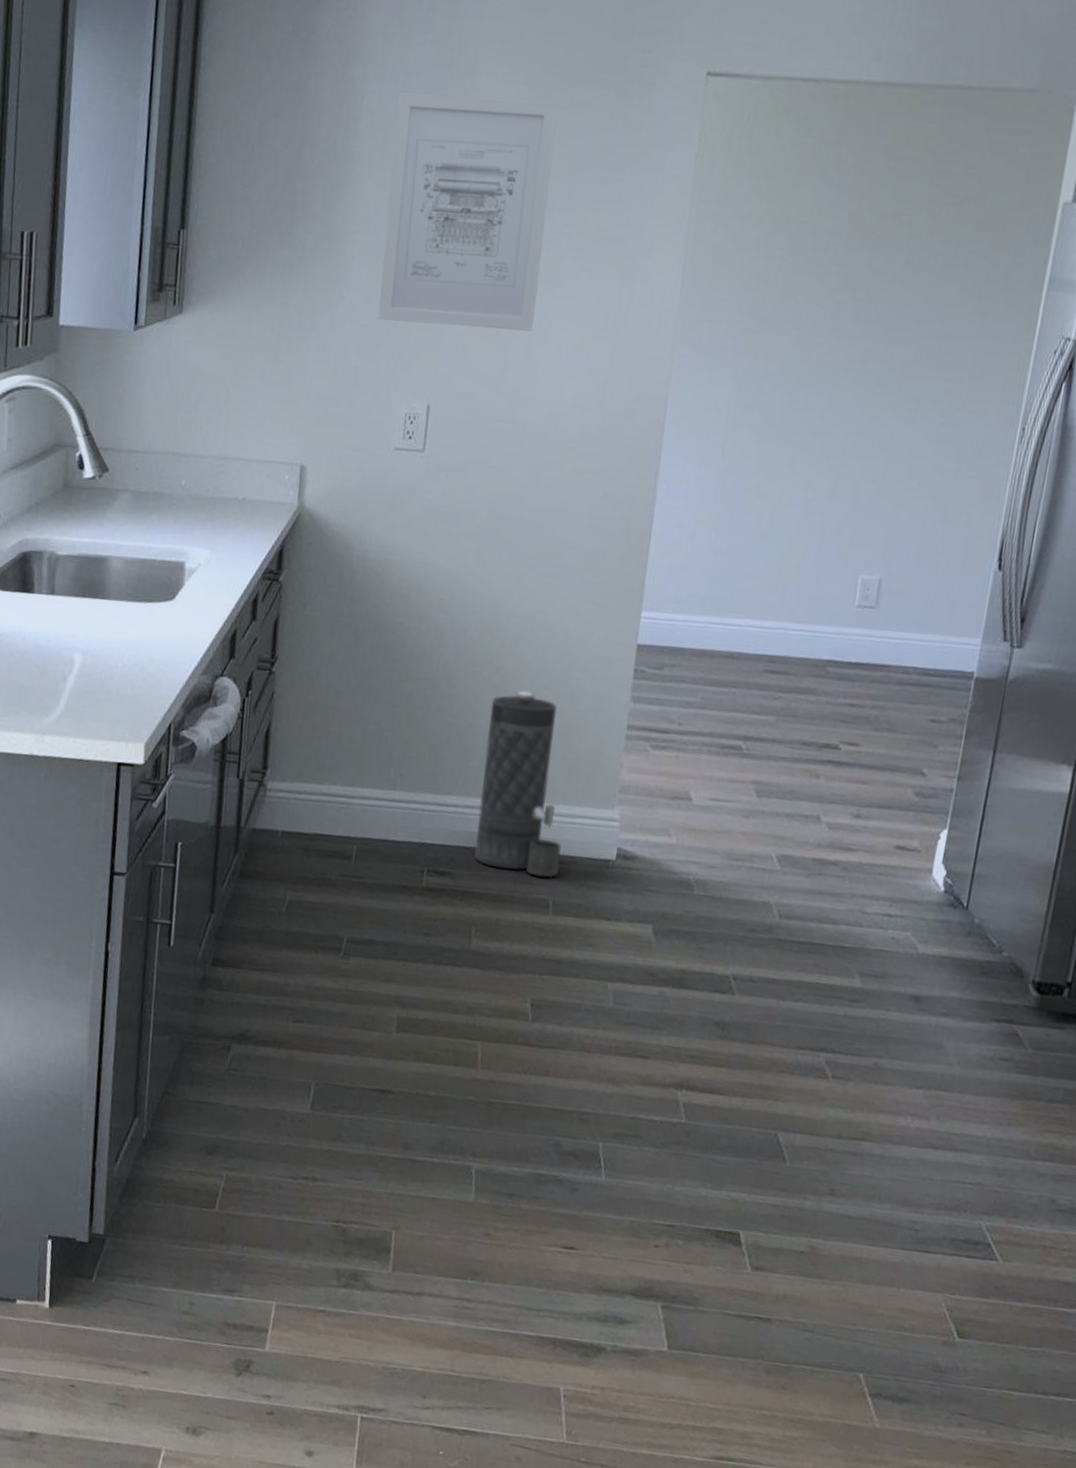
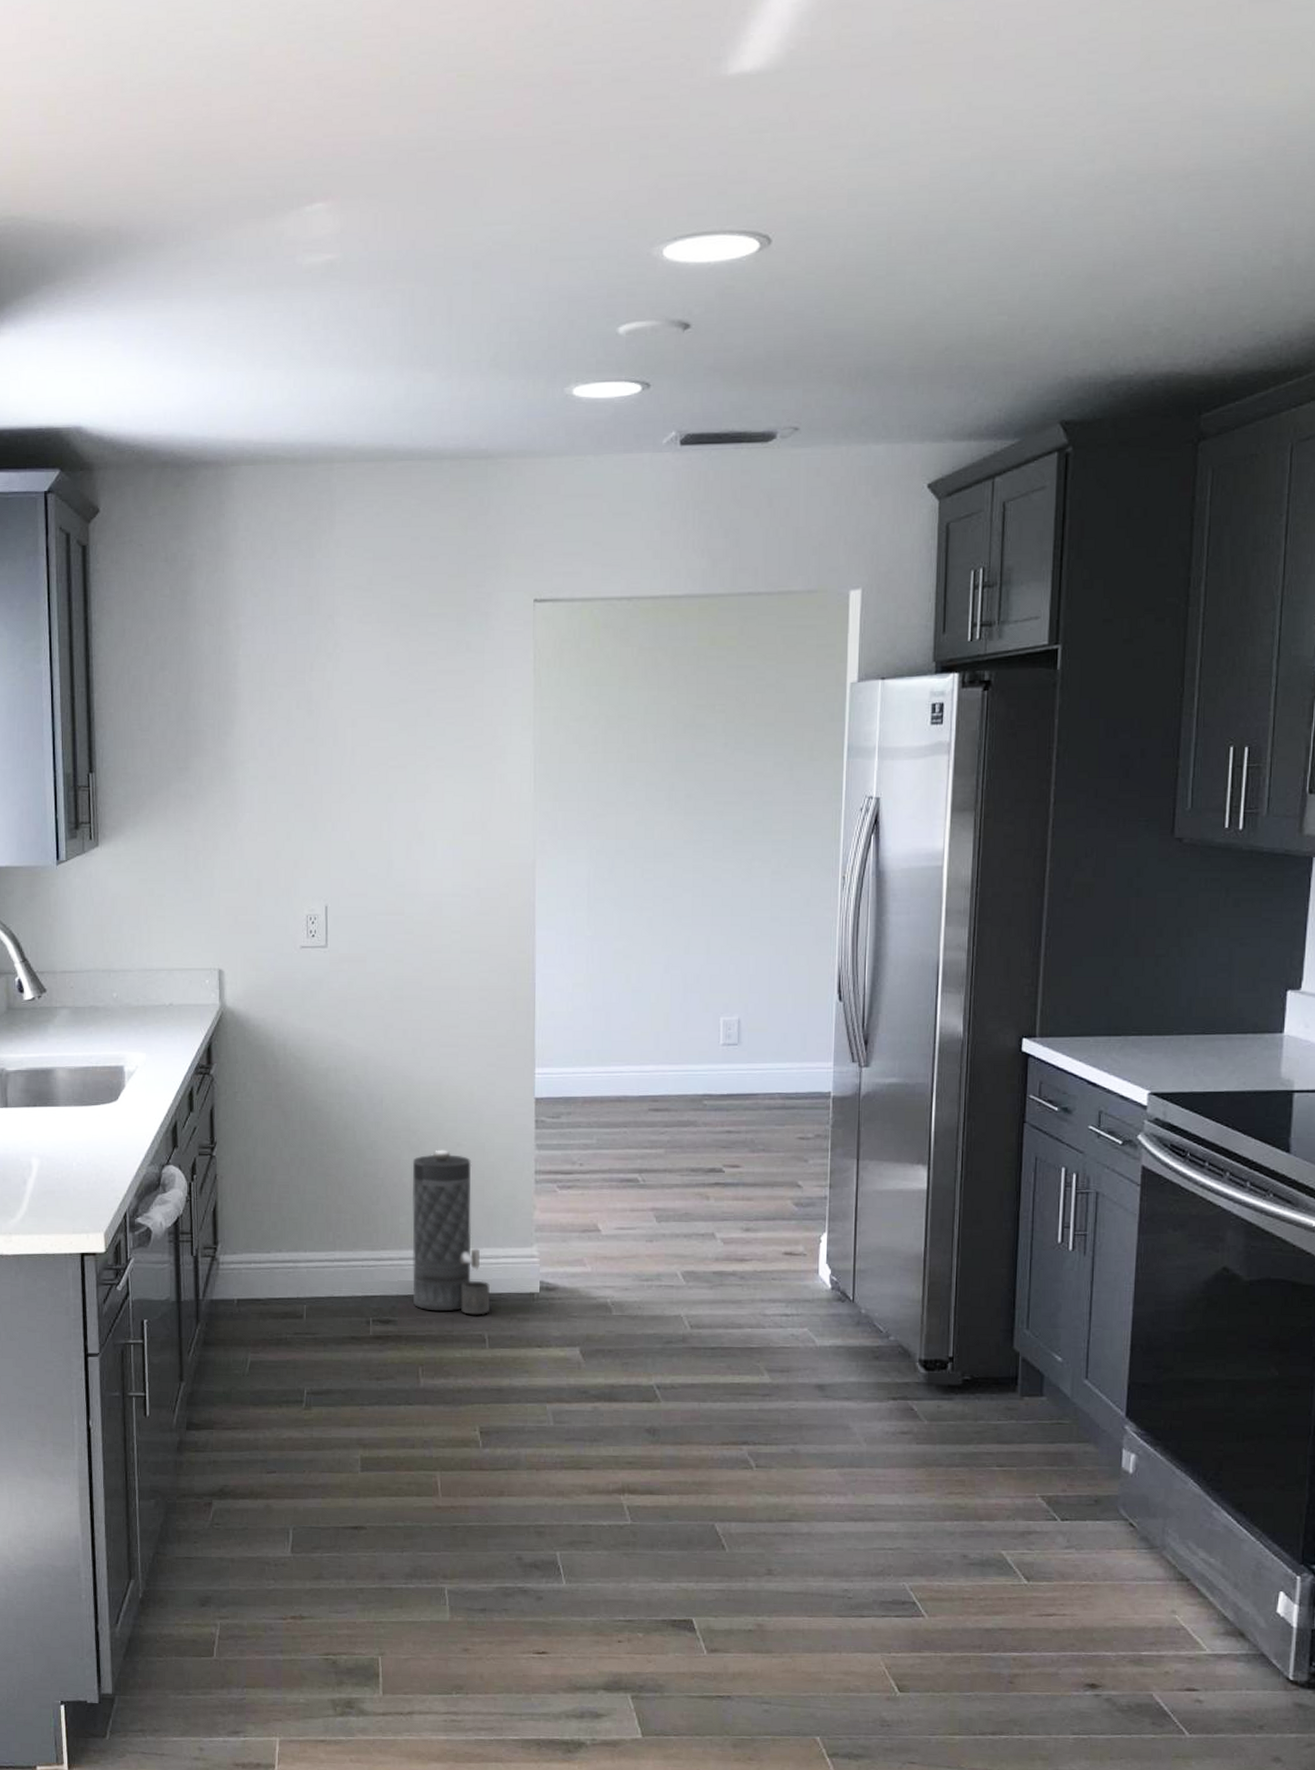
wall art: present [377,92,558,331] -> none [269,636,411,836]

